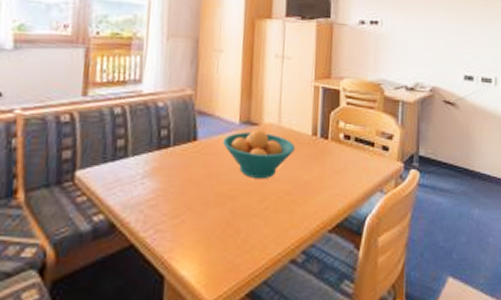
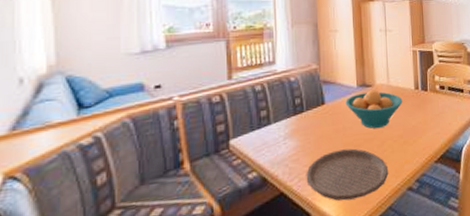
plate: none [163,200,269,266] -> present [306,148,389,201]

